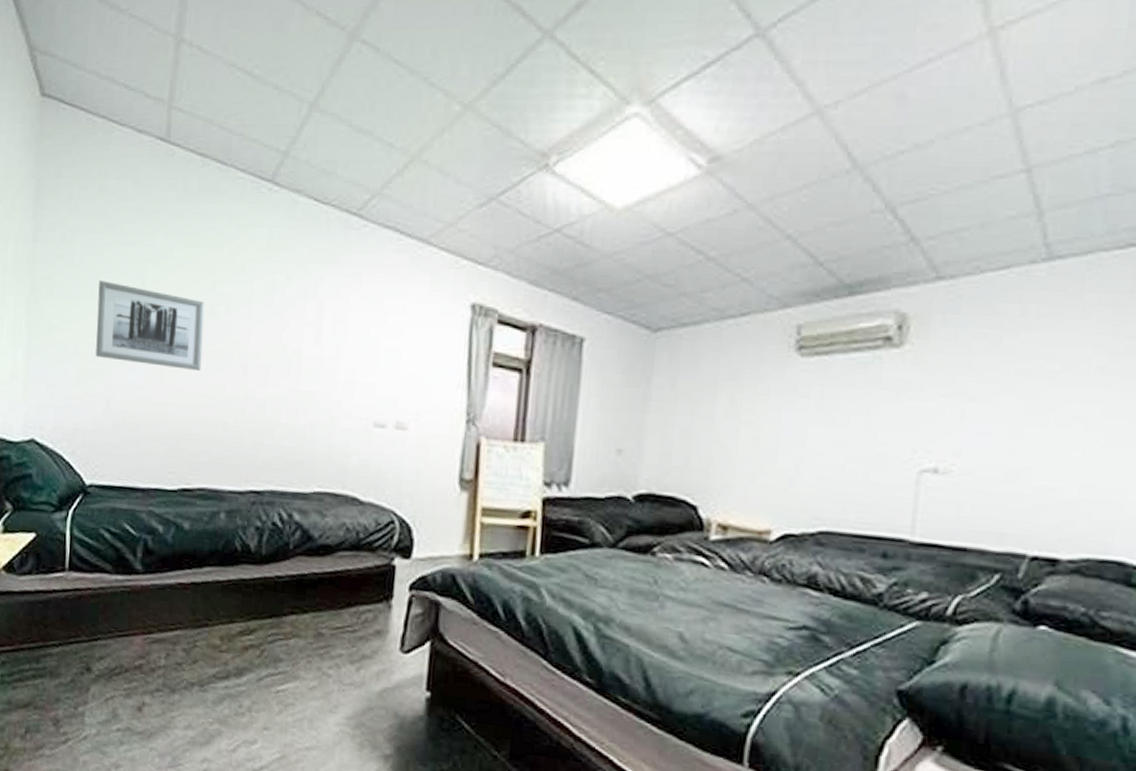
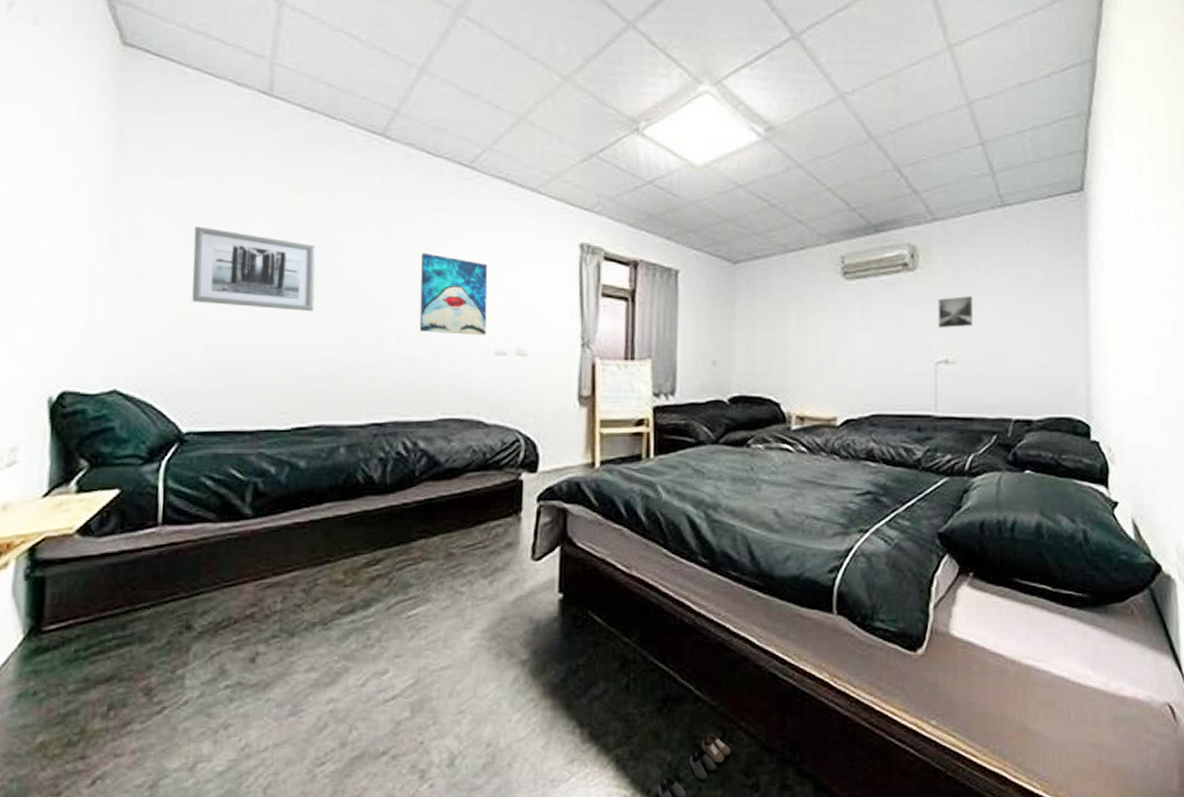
wall art: none [299,311,371,404] -> present [419,252,488,335]
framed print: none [927,384,985,427] -> present [937,296,973,328]

